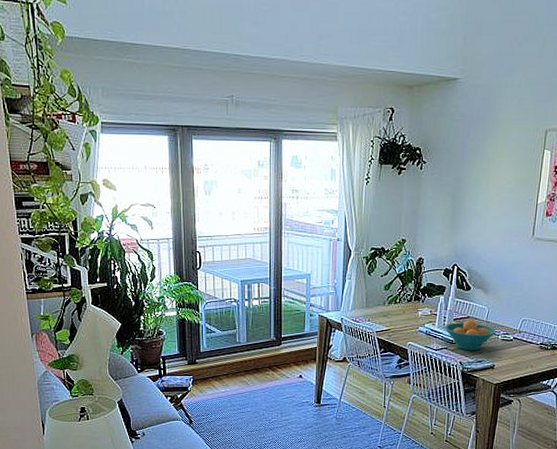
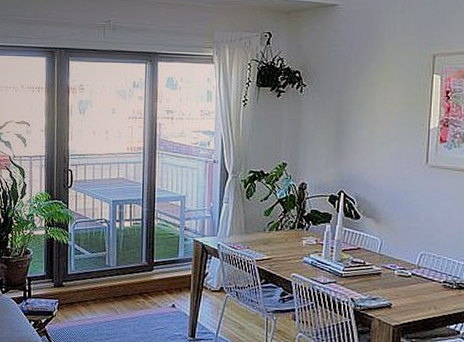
fruit bowl: present [444,320,497,351] -> none [332,251,392,287]

